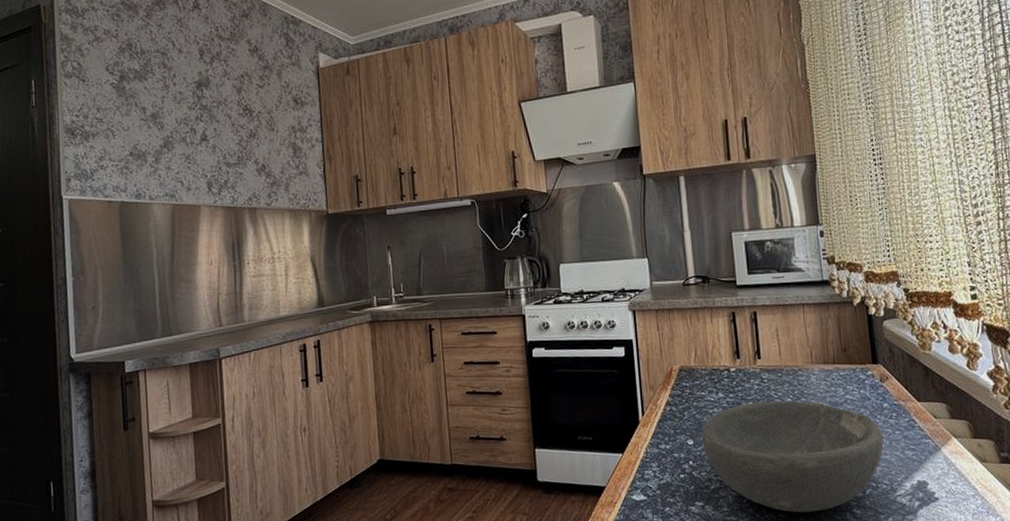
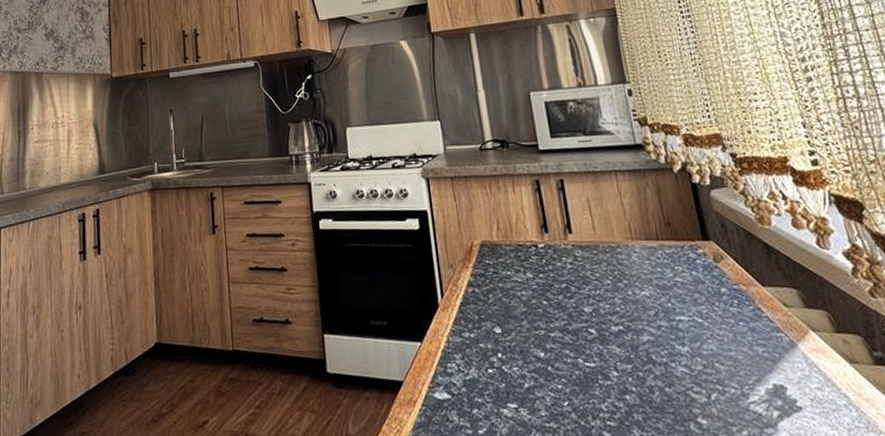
bowl: present [702,400,884,513] -> none [510,282,727,421]

